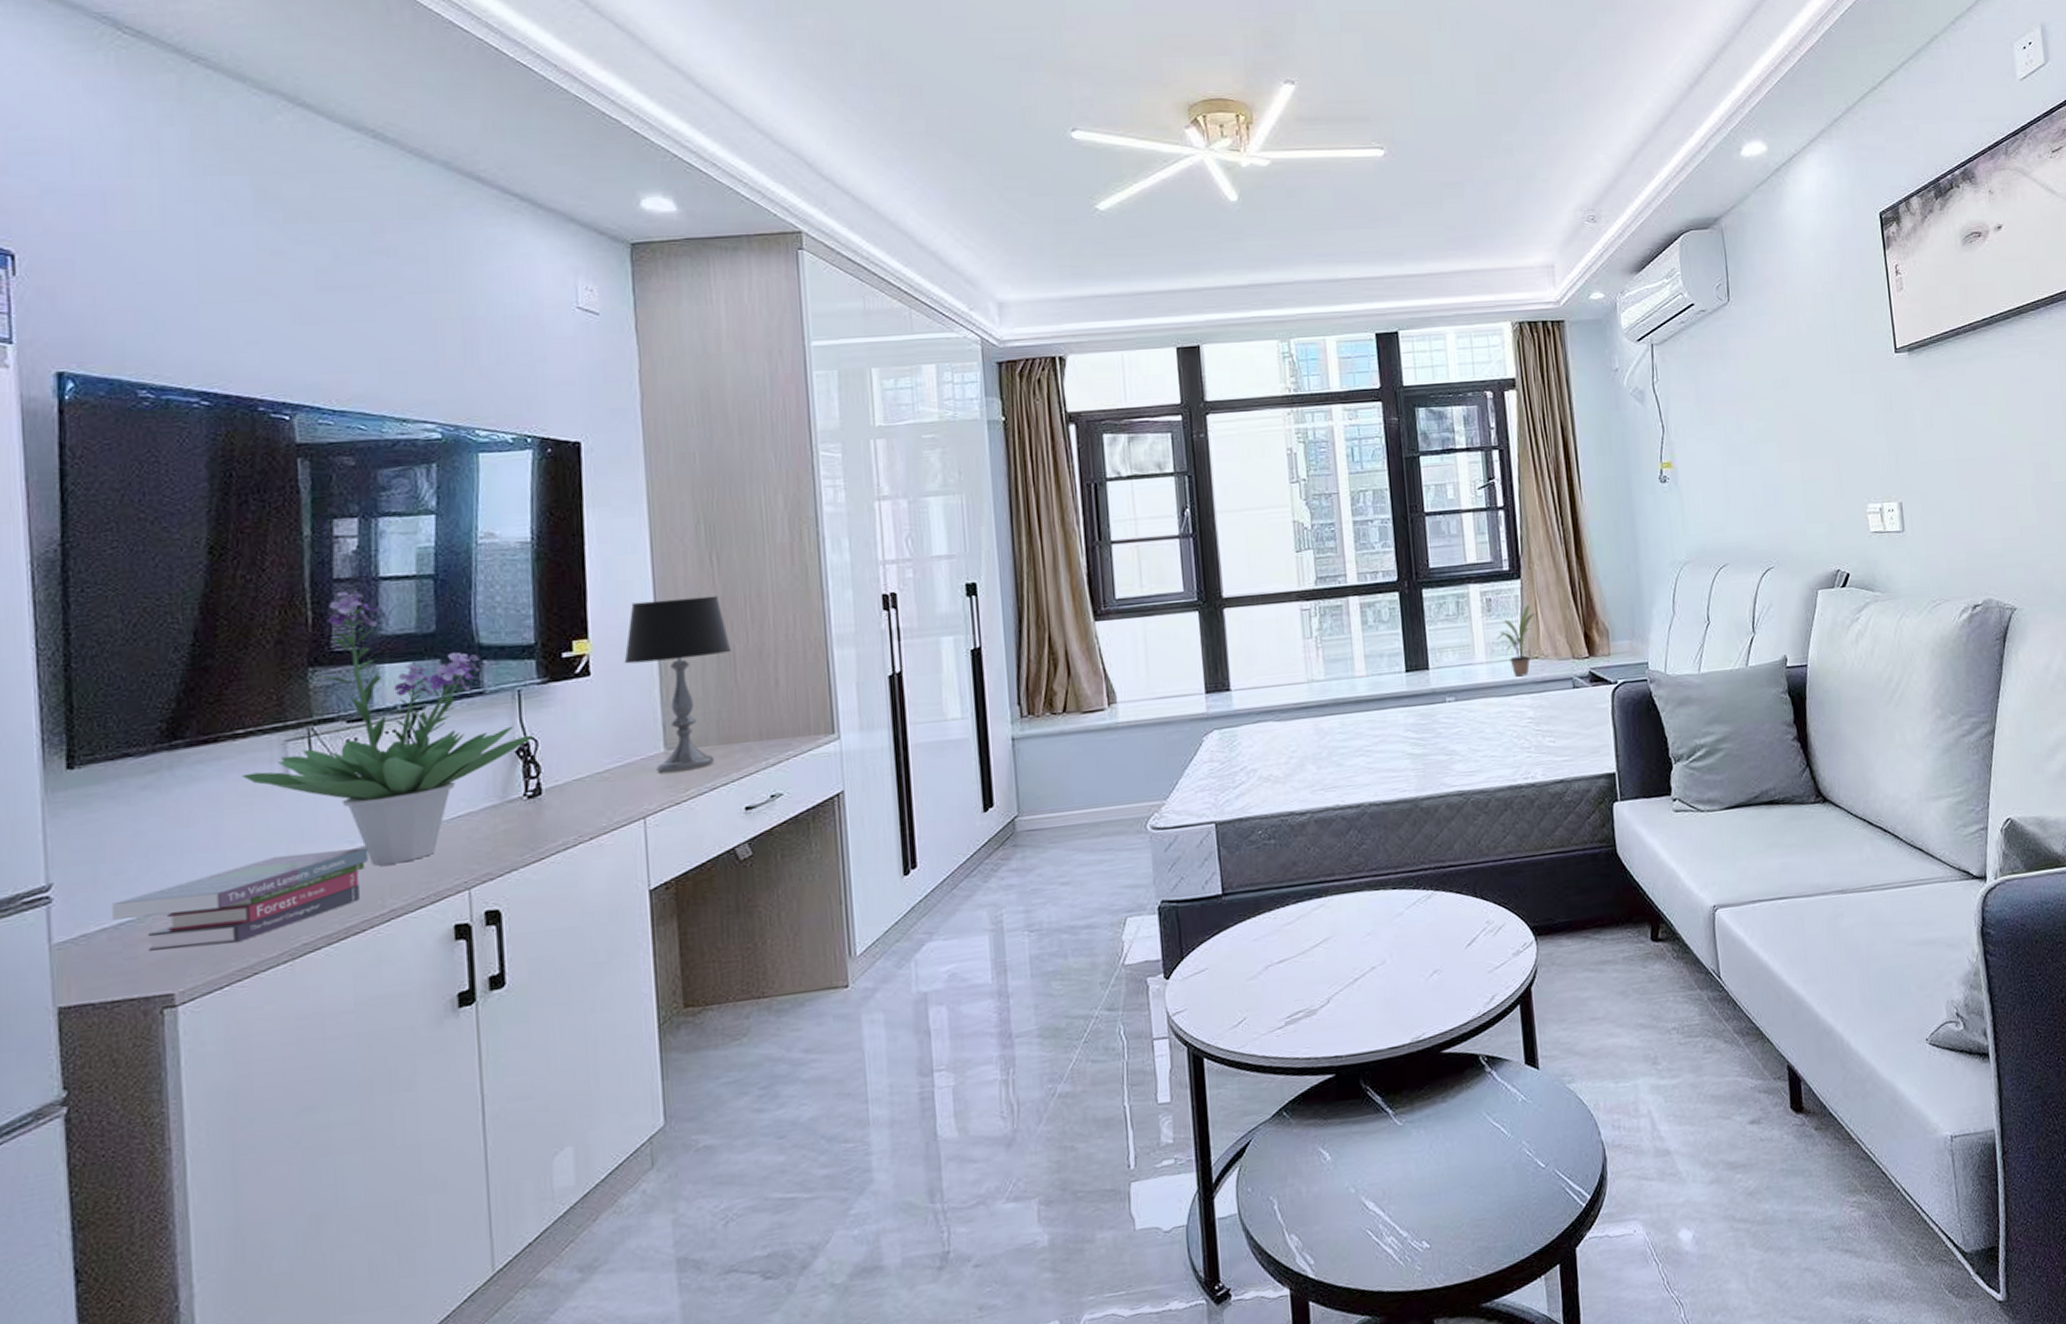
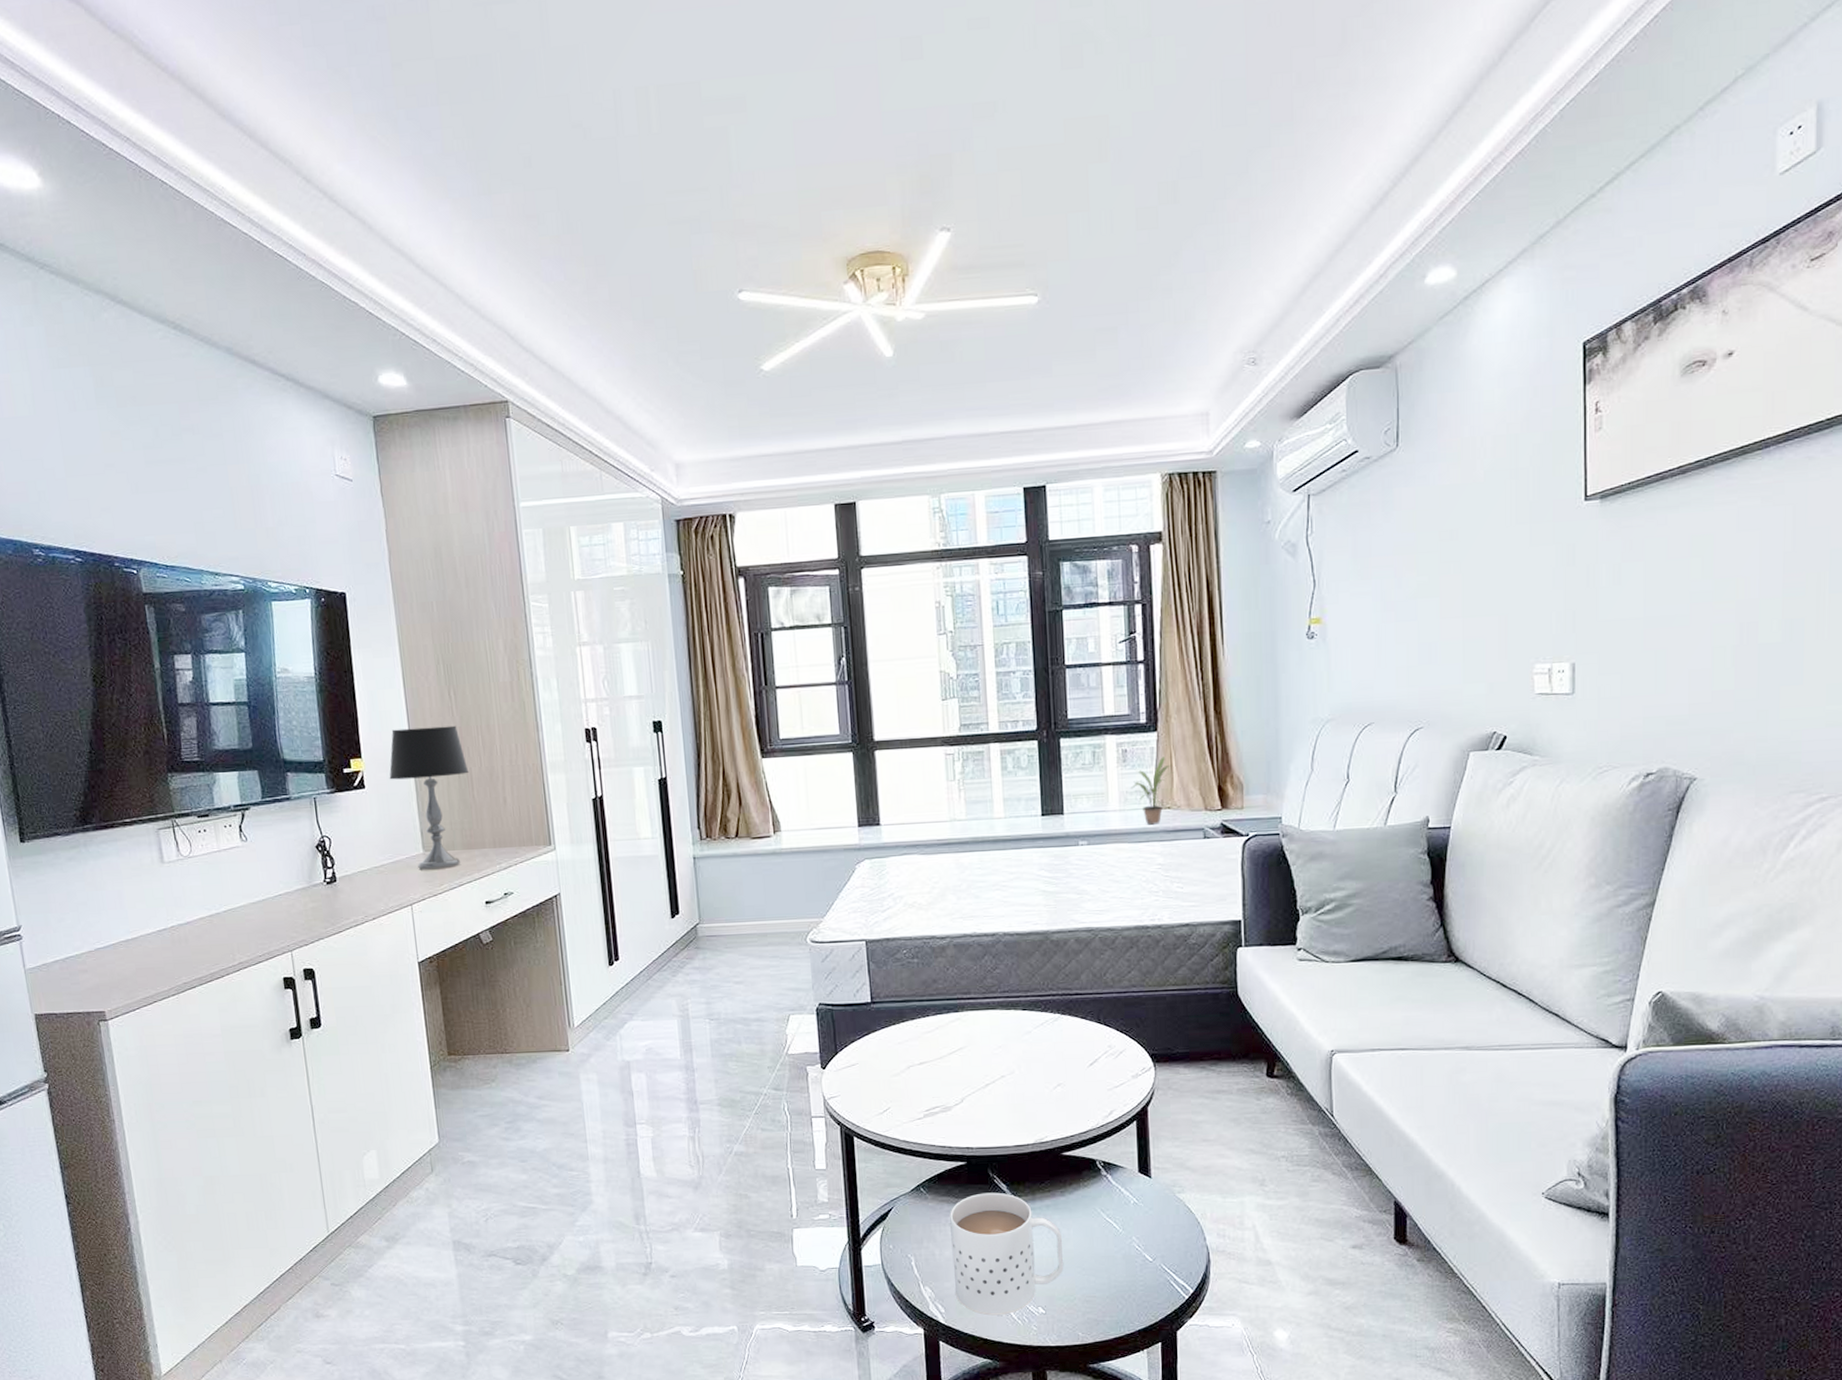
books: present [112,847,369,951] -> none [60,914,221,980]
potted plant: present [241,592,535,866] -> none [131,714,328,929]
mug: none [1317,1106,1449,1261] -> present [950,1192,1064,1316]

